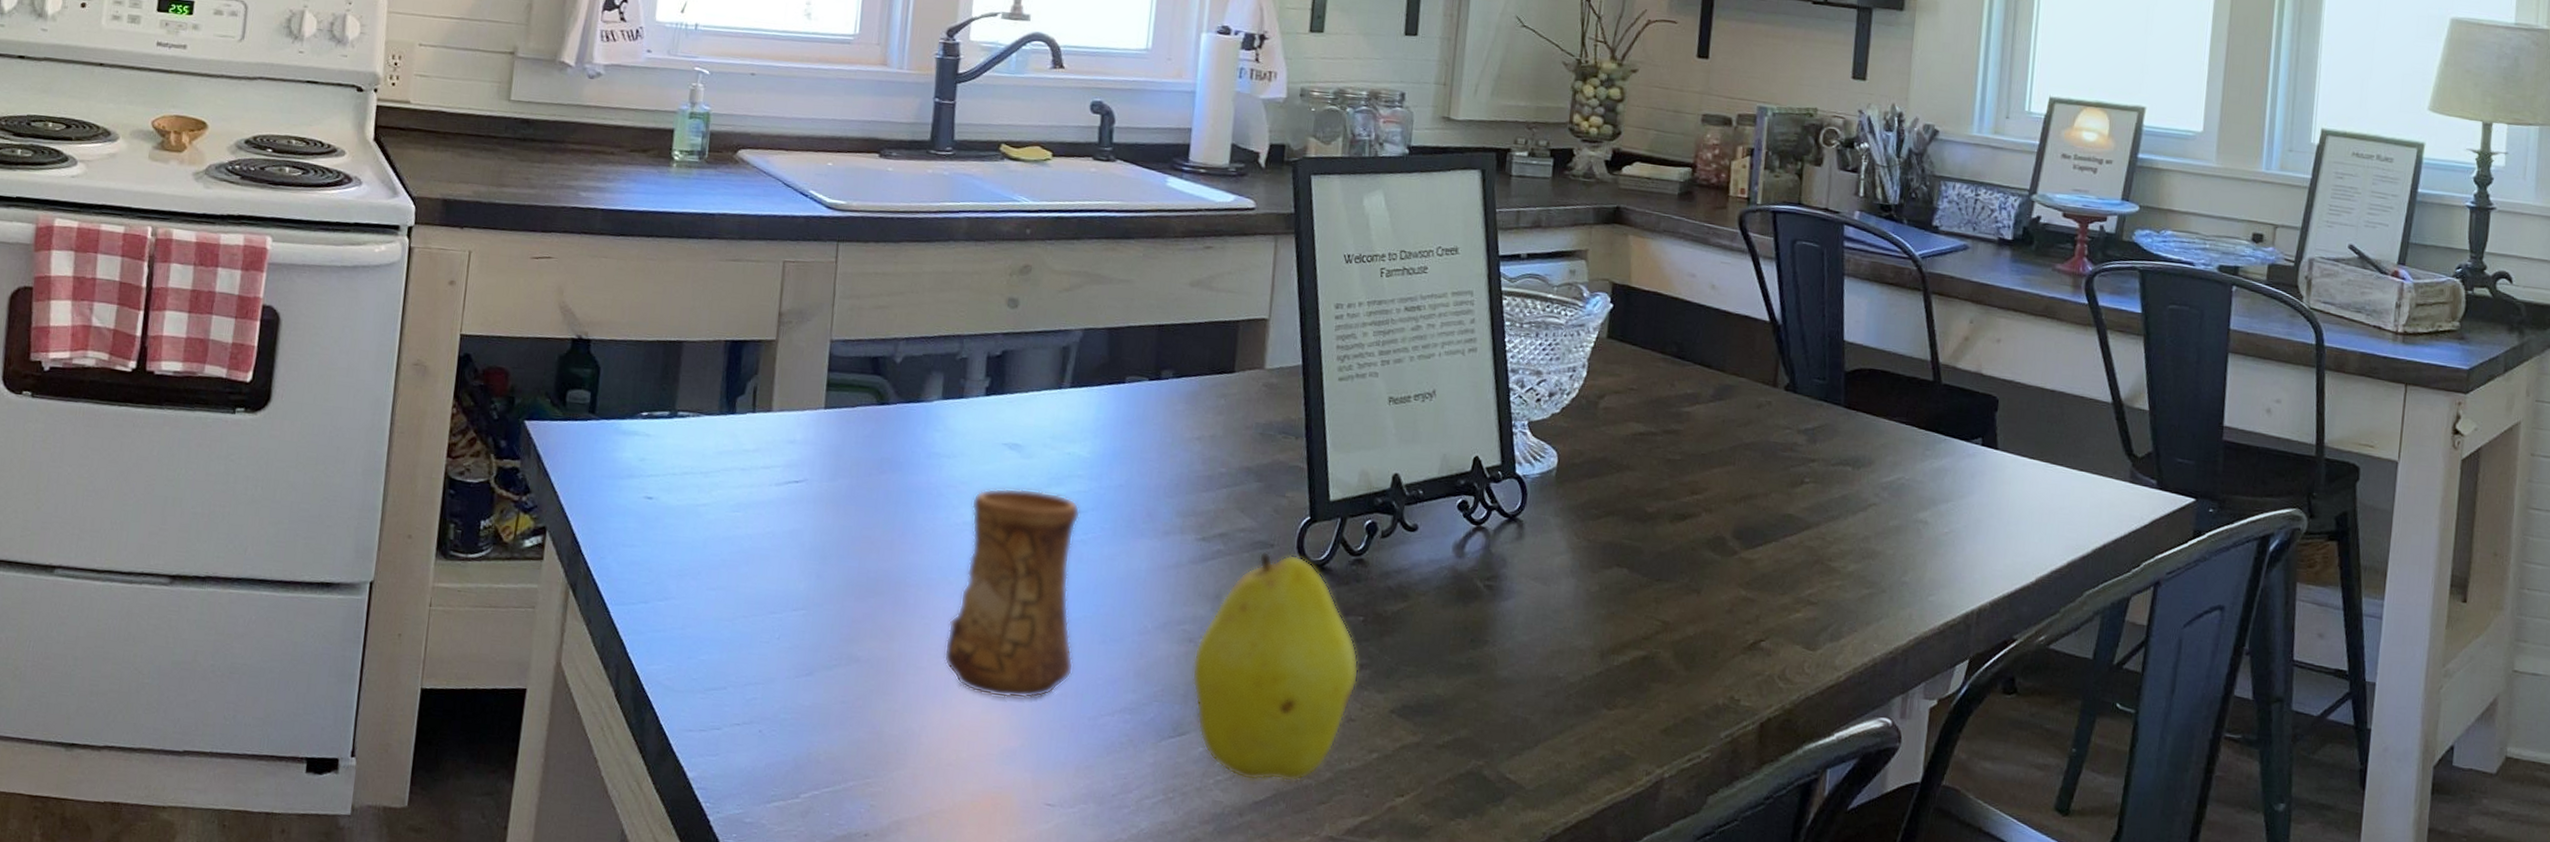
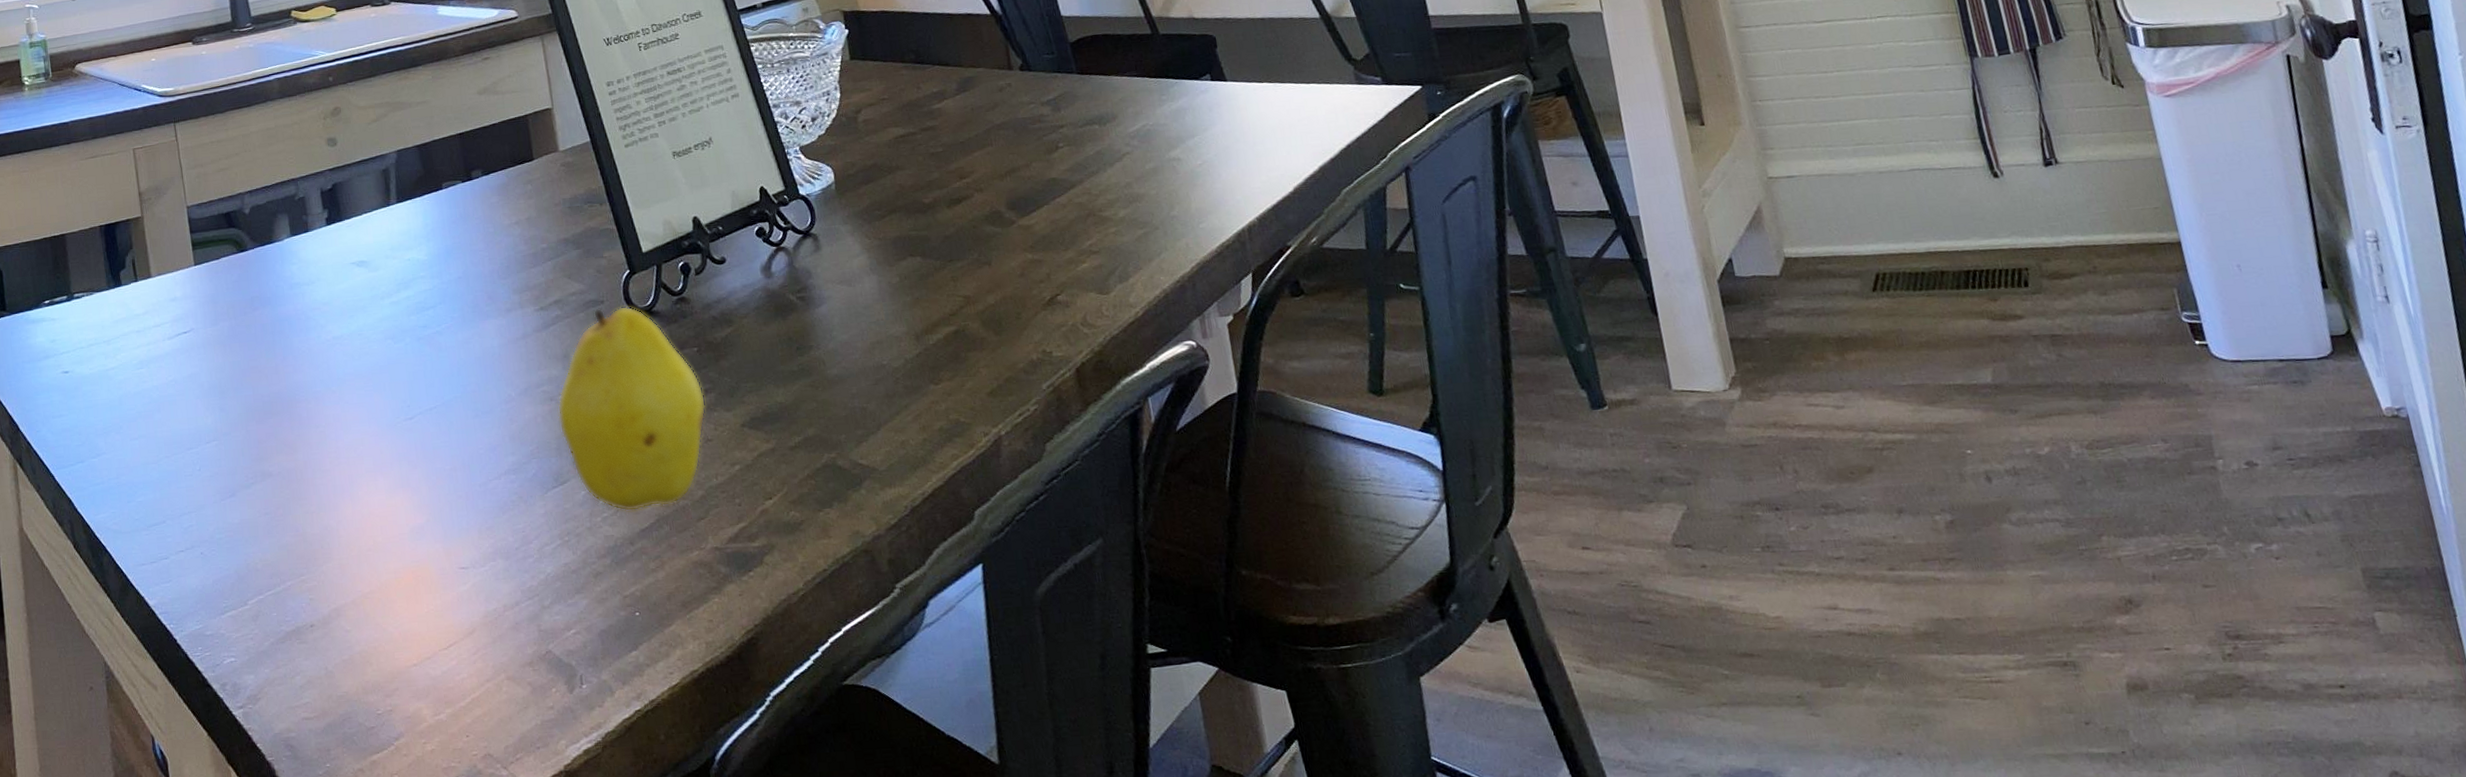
cup: present [943,487,1081,699] -> none [336,296,457,483]

